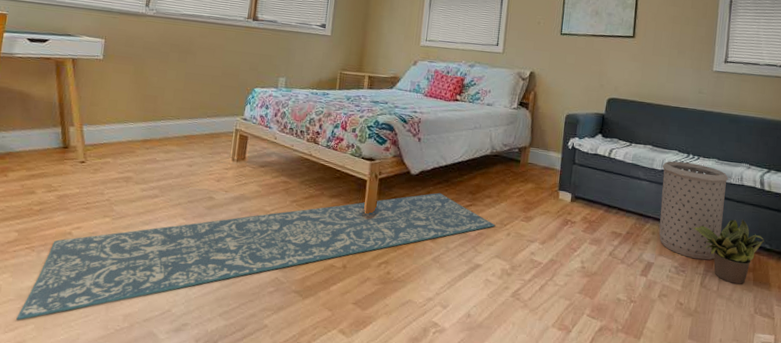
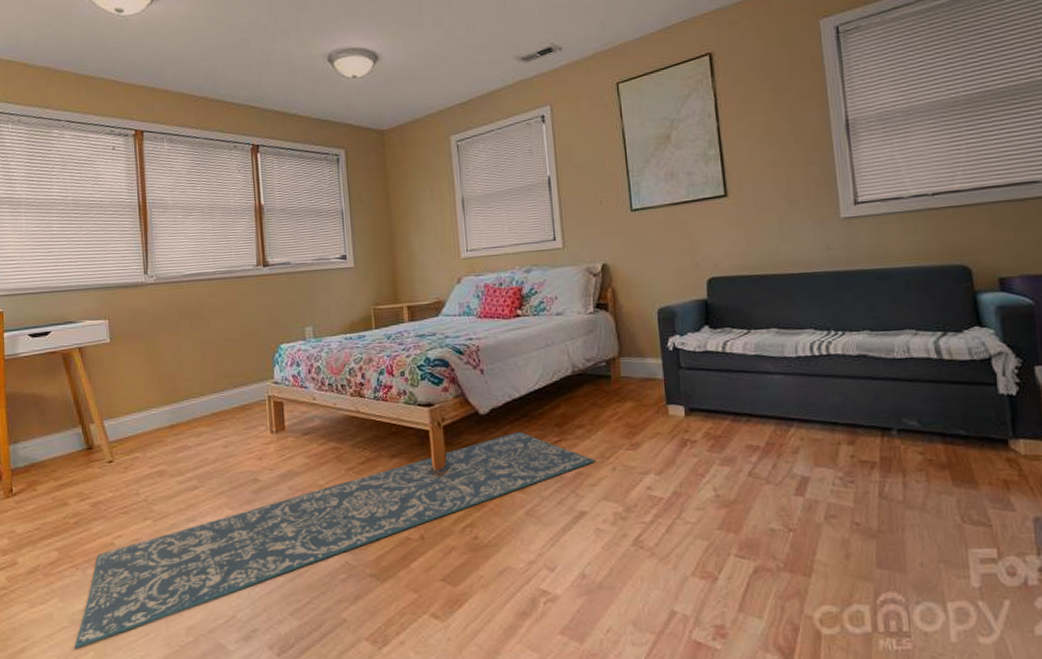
laundry basket: present [659,161,729,260] -> none [797,341,895,464]
potted plant: present [693,219,765,284] -> none [854,402,957,488]

